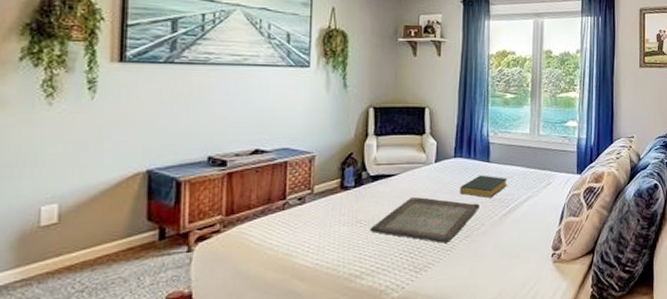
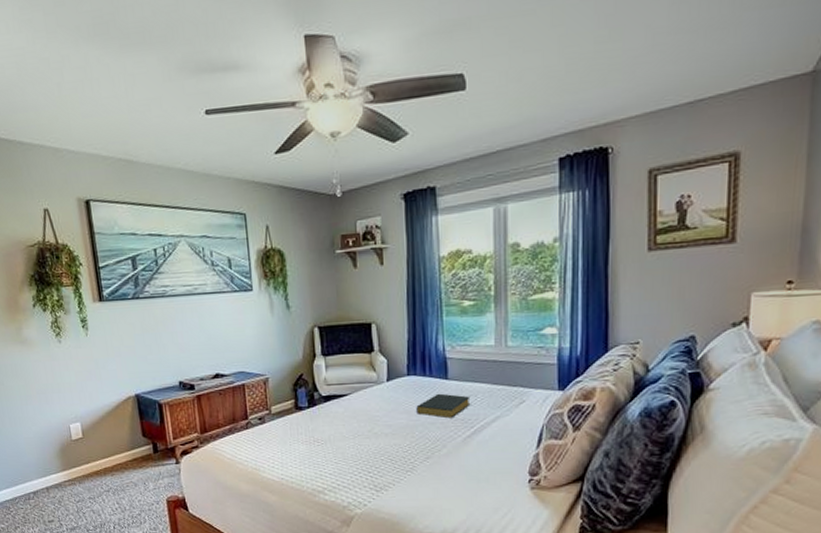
serving tray: present [369,196,480,243] -> none [327,416,440,464]

